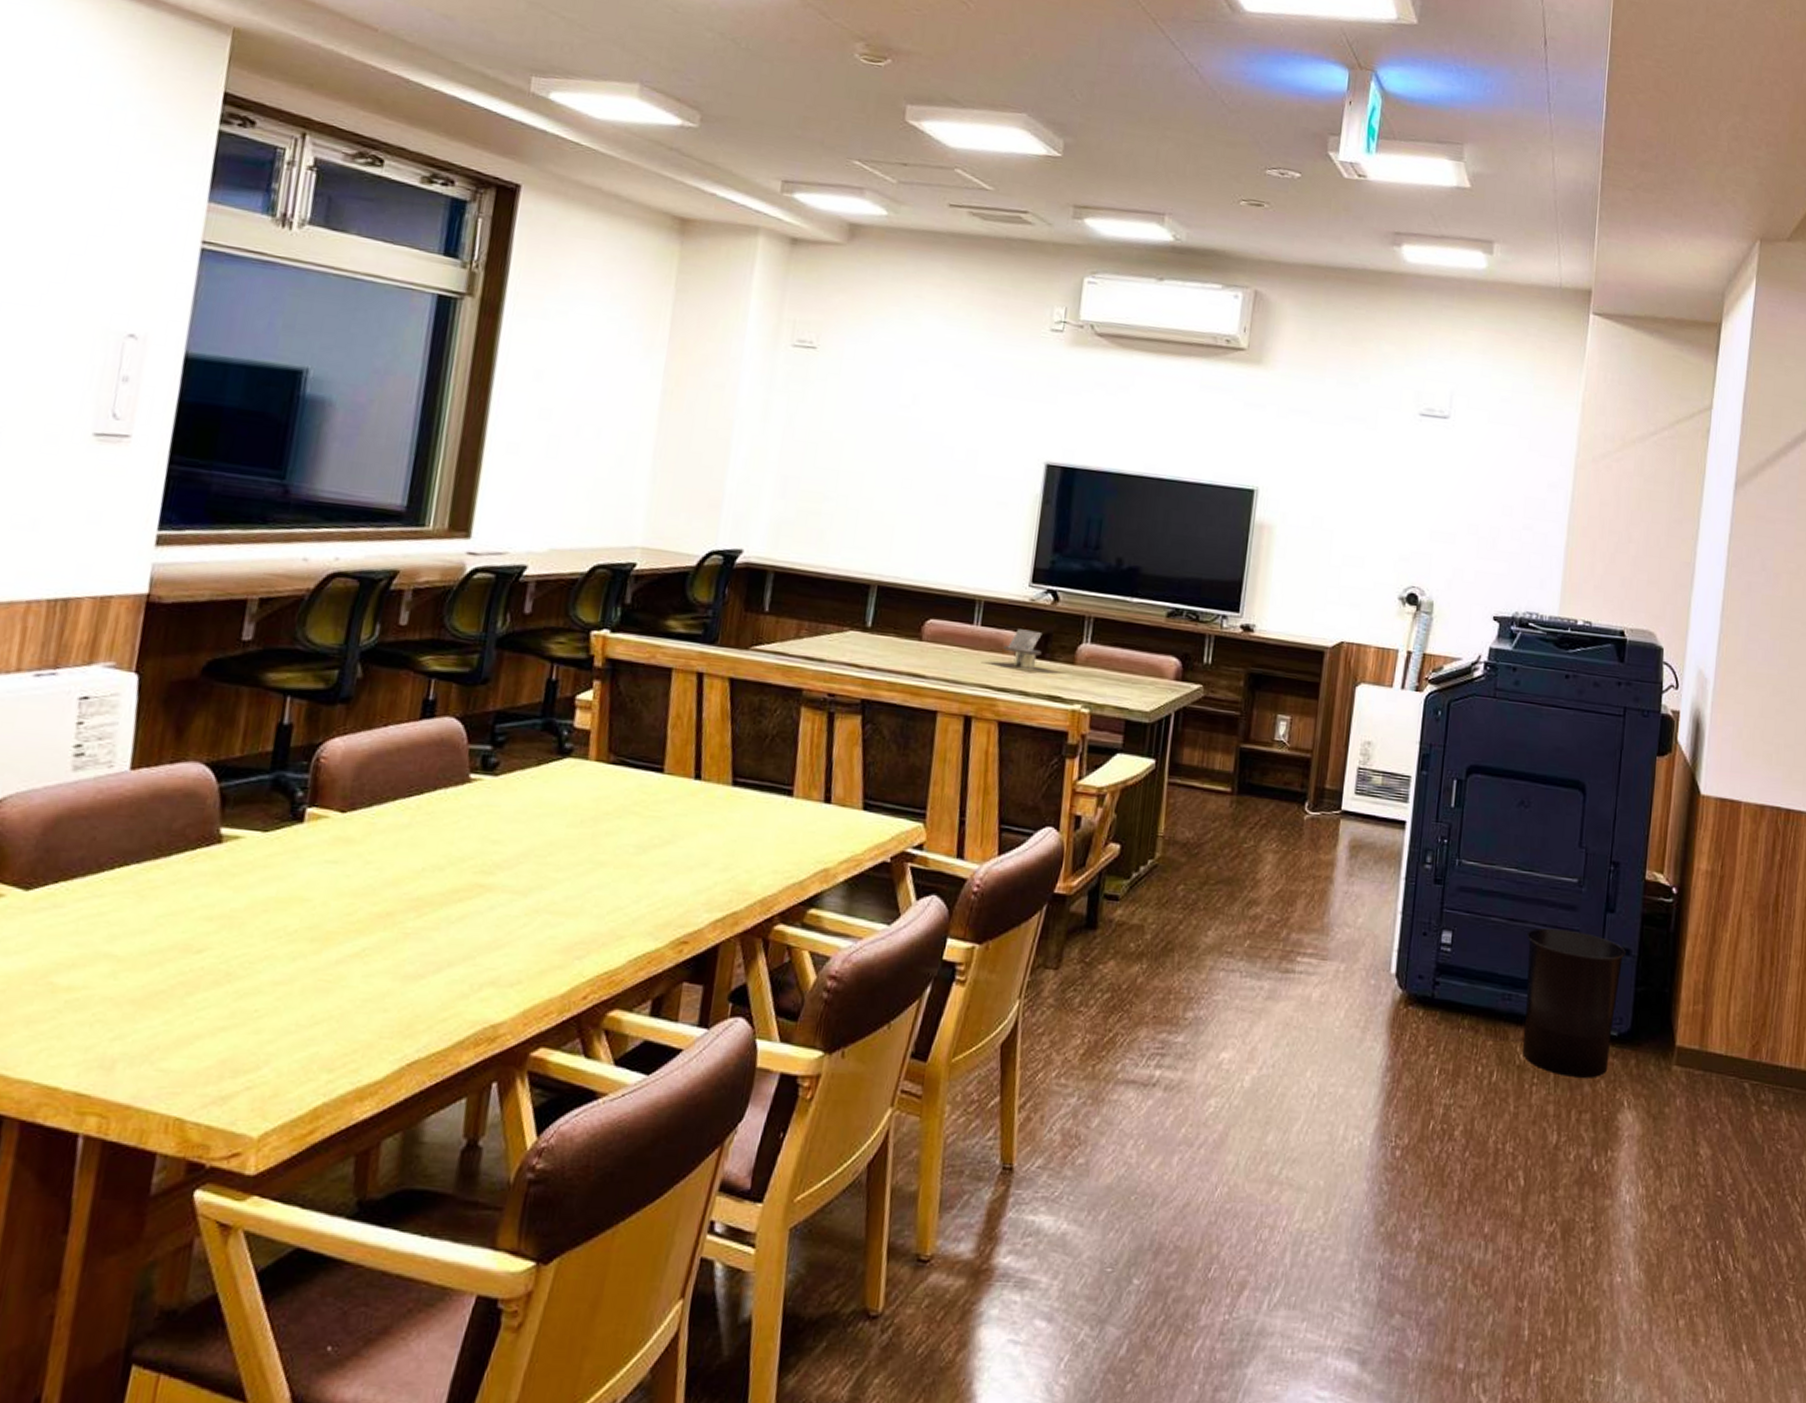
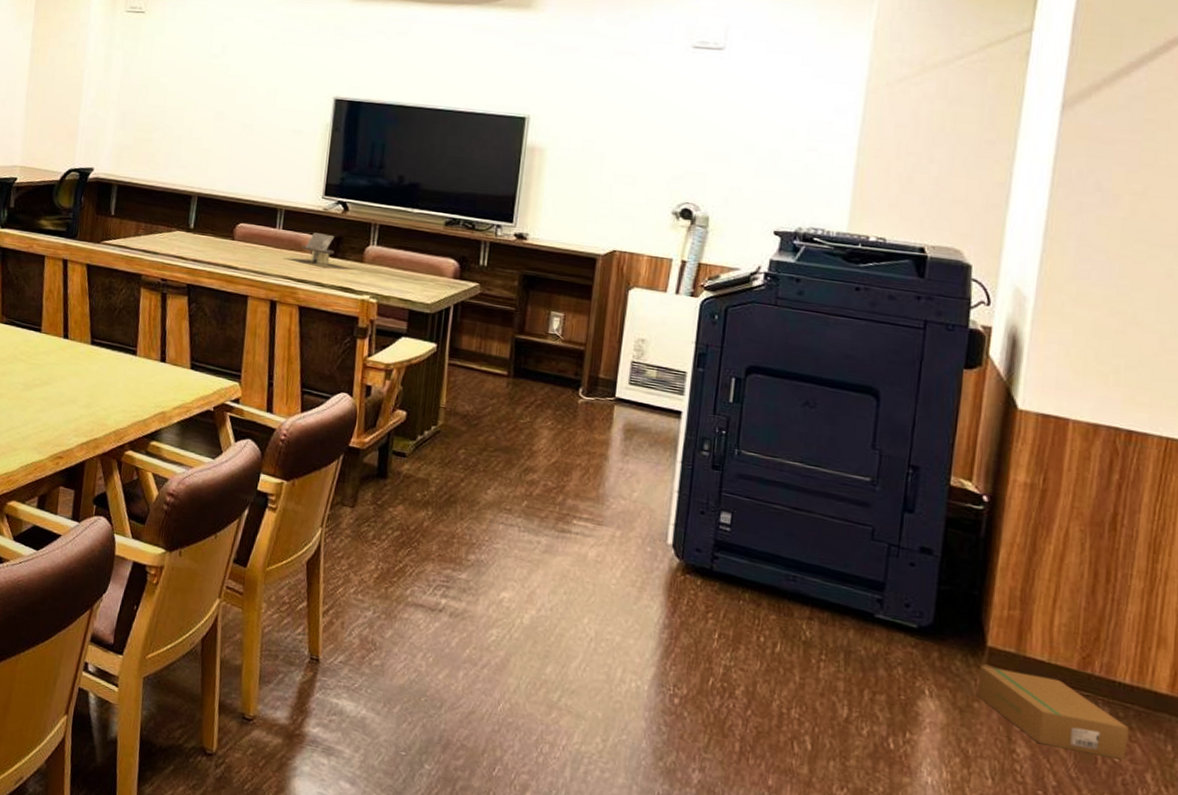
waste bin: present [1522,928,1626,1078] -> none [808,519,927,664]
box: none [1668,1067,1789,1146] -> present [977,665,1129,761]

